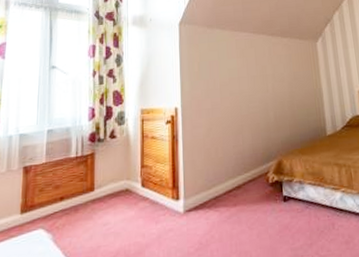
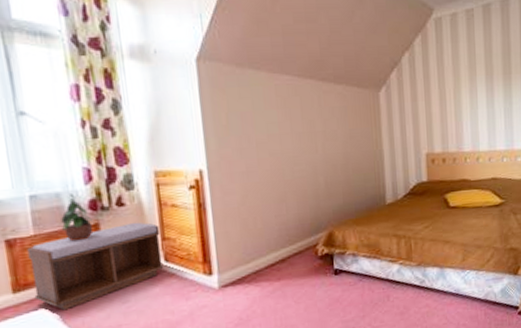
bench: none [36,151,141,231] -> present [27,222,164,311]
potted plant: none [67,128,91,169] -> present [61,194,94,242]

